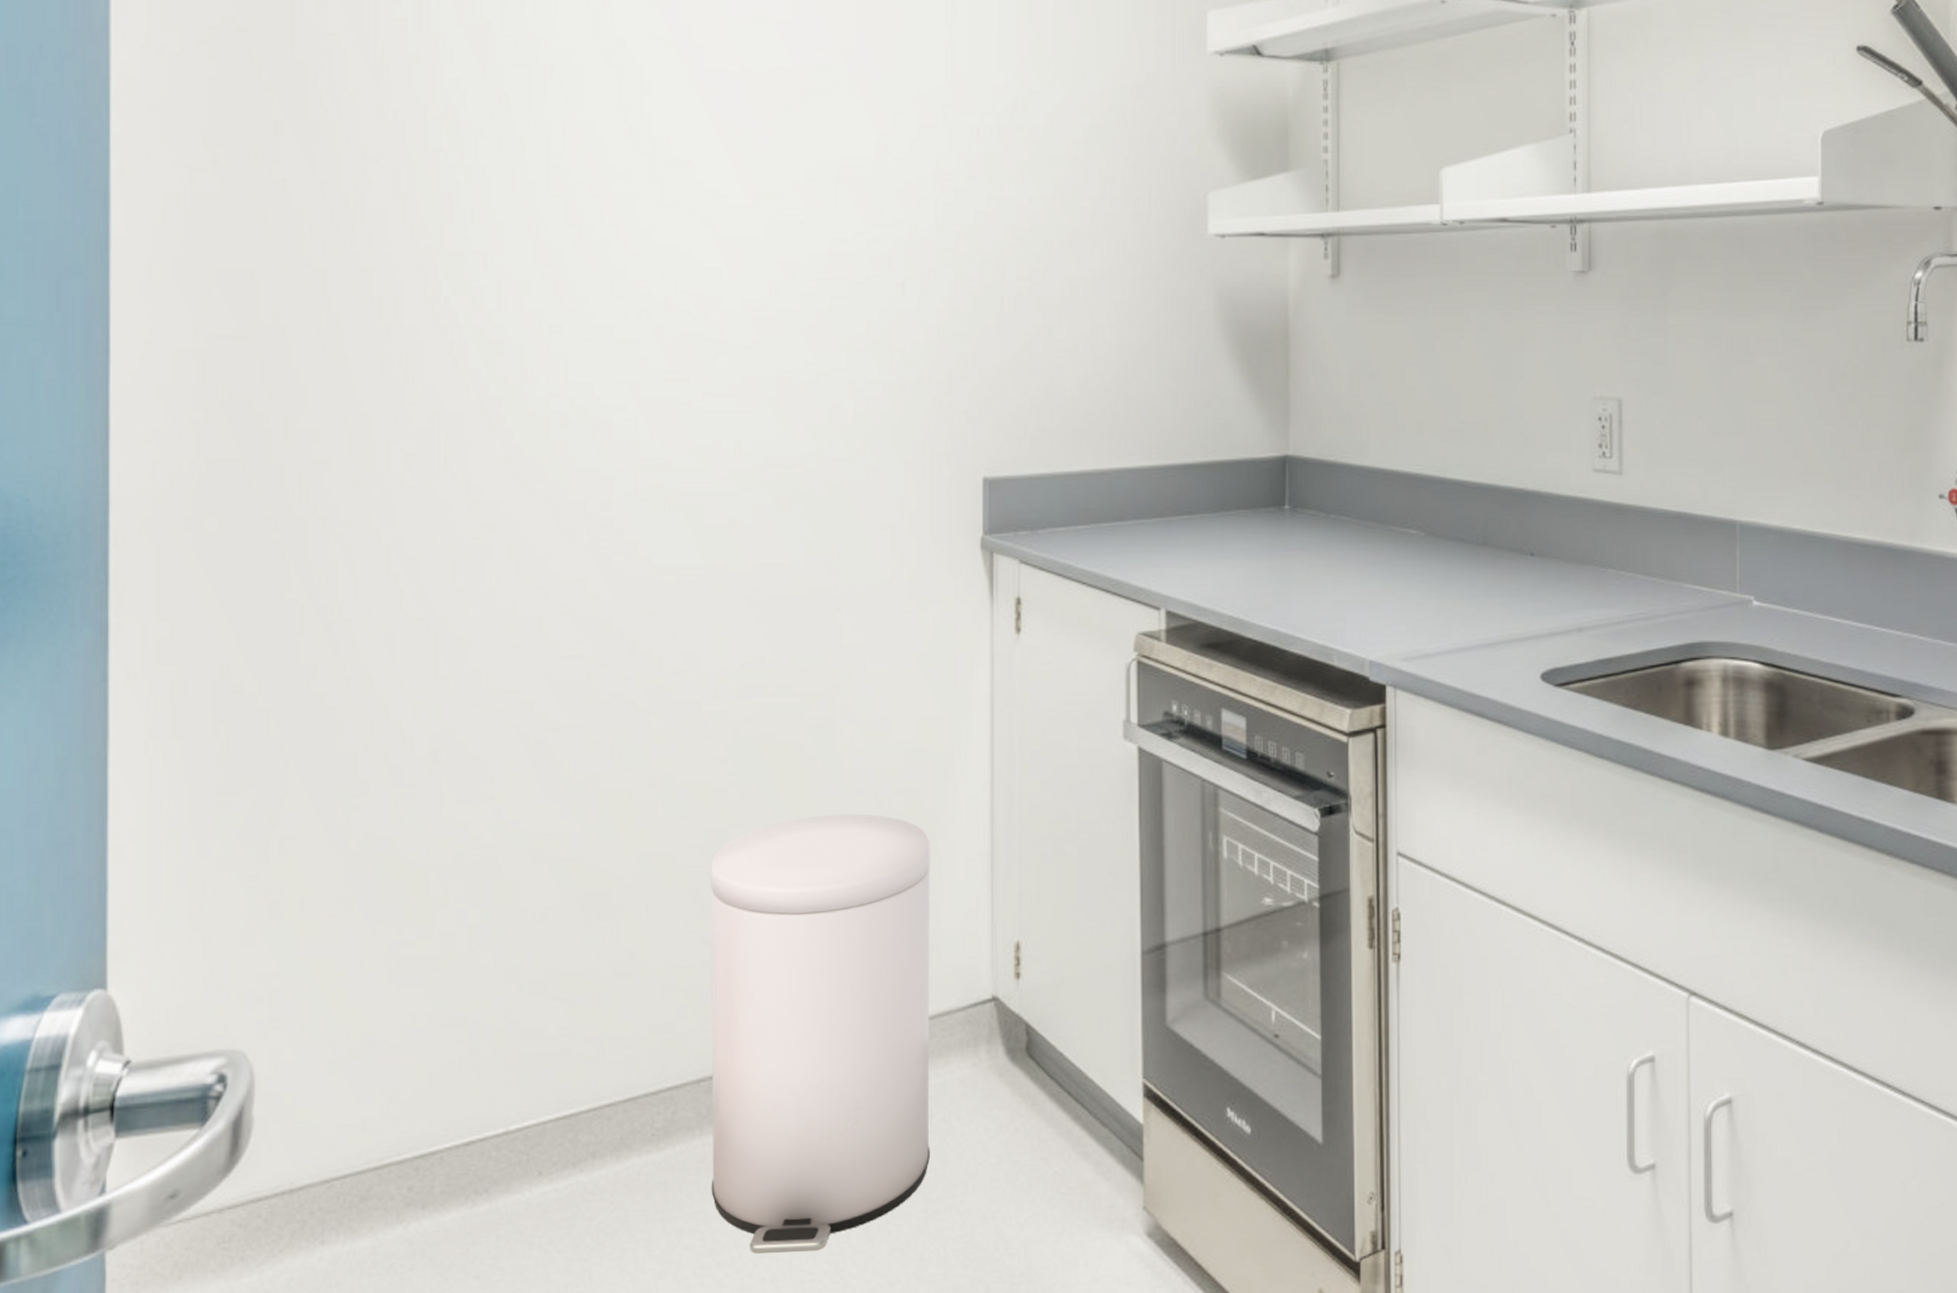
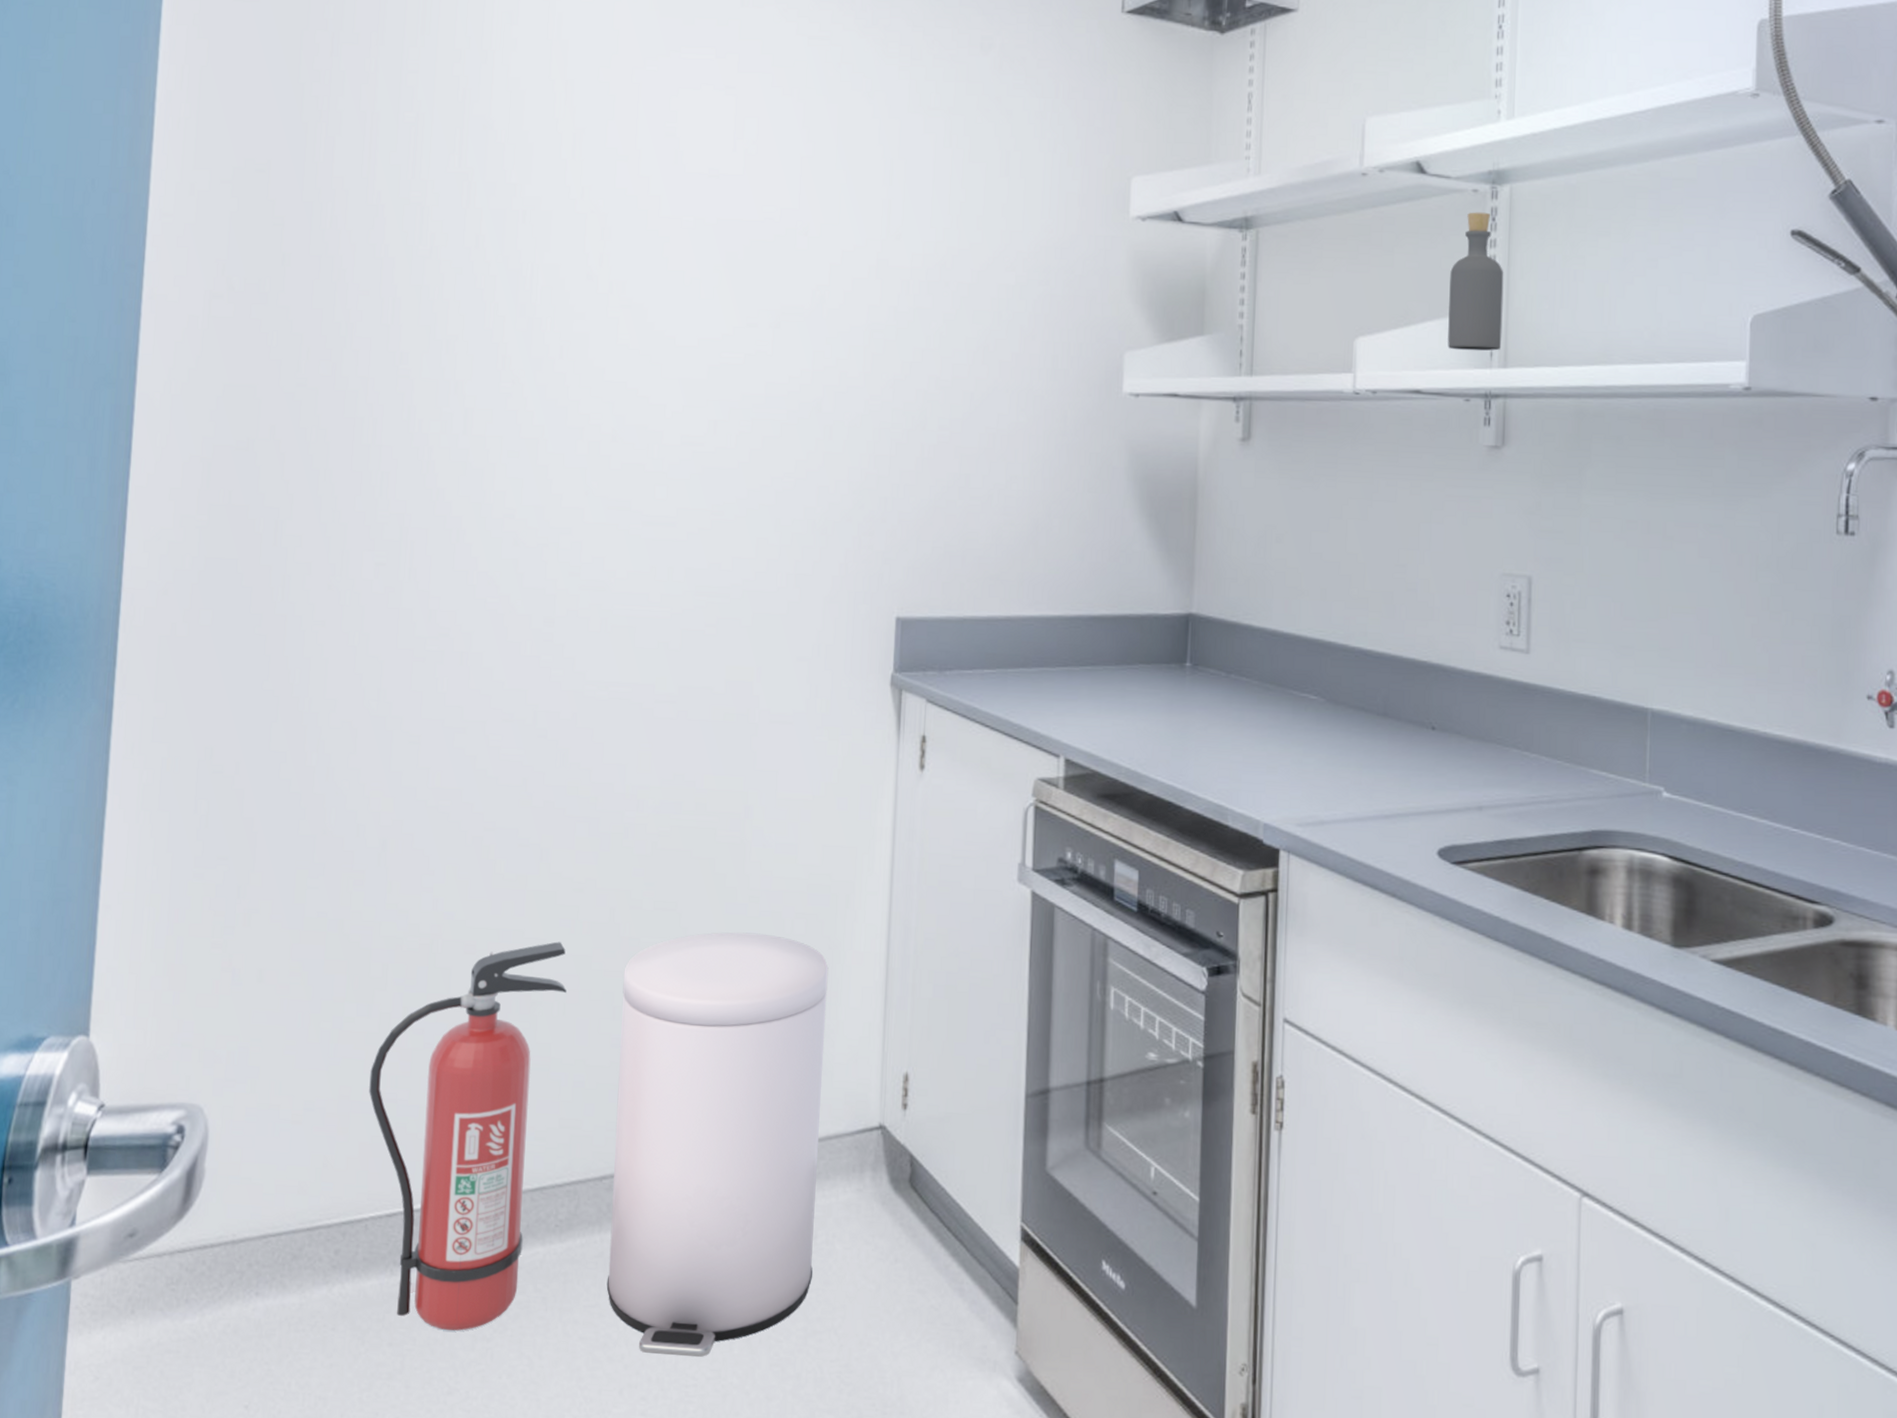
fire extinguisher: none [435,841,649,1256] -> present [369,941,567,1331]
bottle: none [1532,37,1585,177] -> present [1447,212,1504,351]

